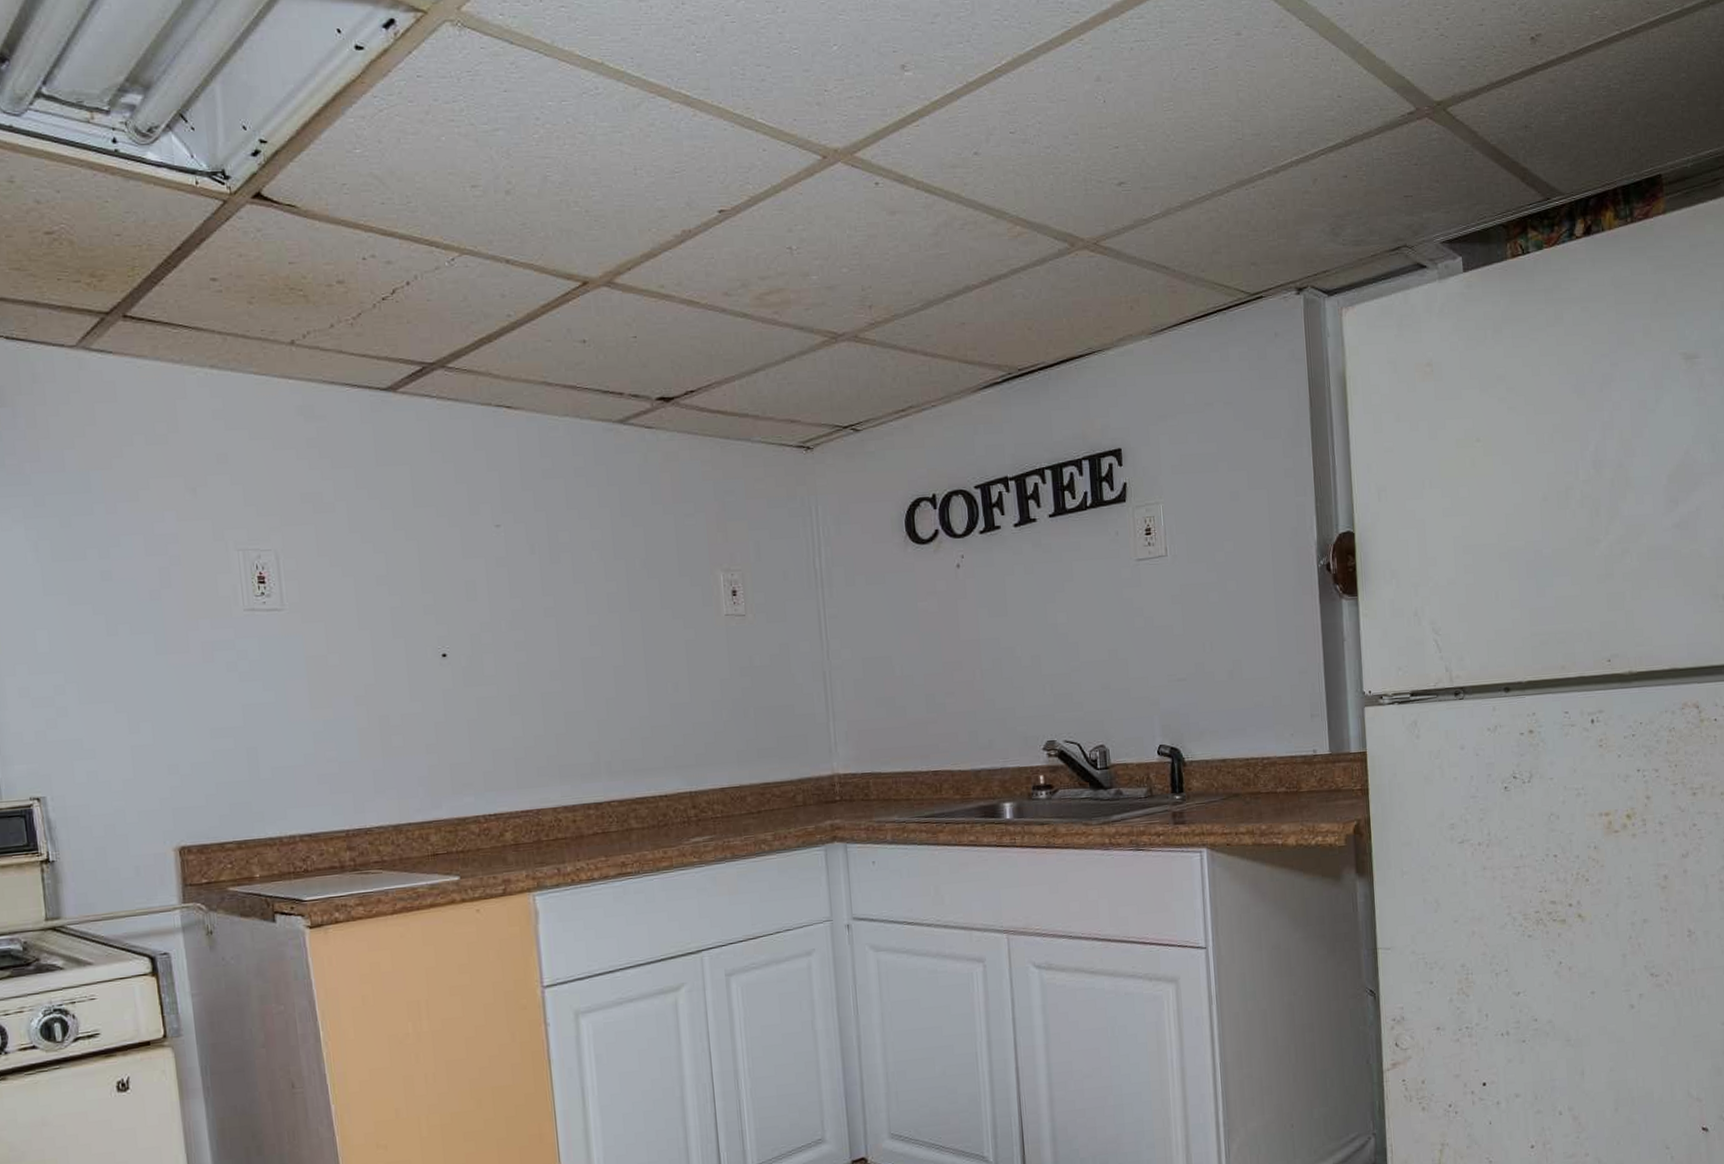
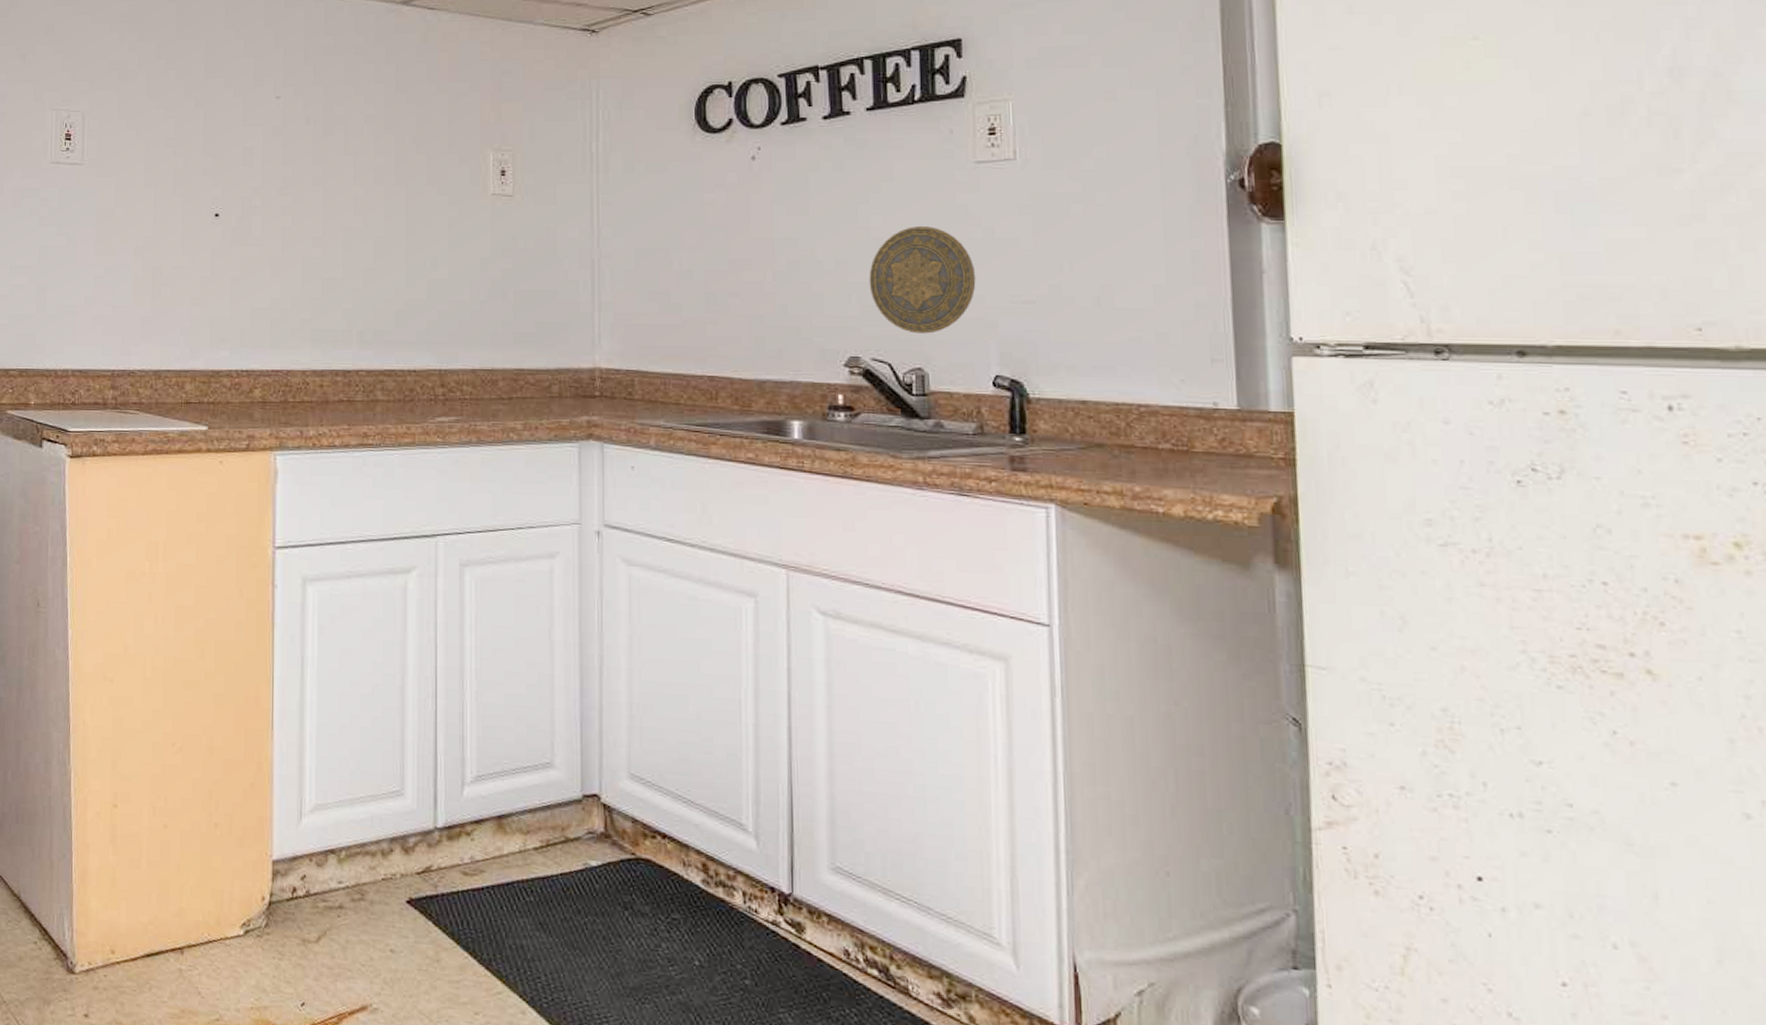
decorative plate: none [1058,619,1142,716] -> present [869,227,976,334]

